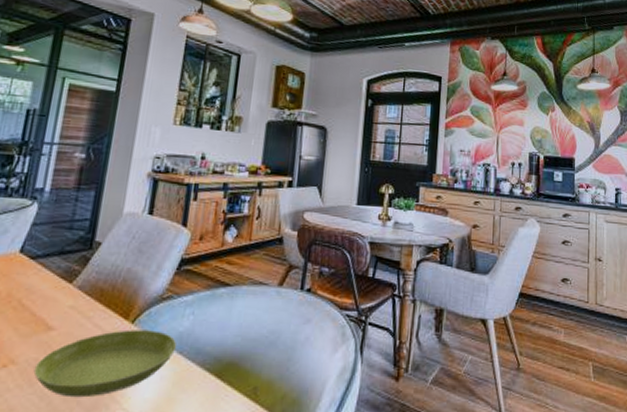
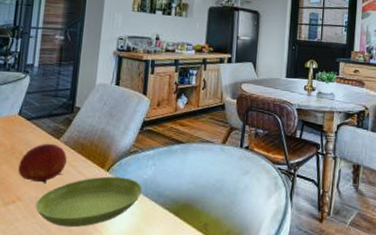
fruit: none [14,288,81,342] -> present [18,143,67,184]

